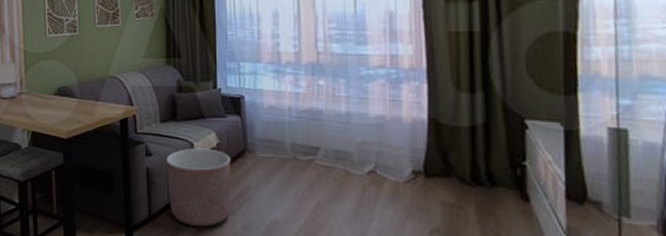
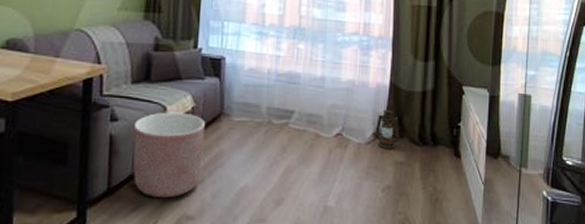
lantern: none [414,146,446,190] -> present [374,110,400,150]

